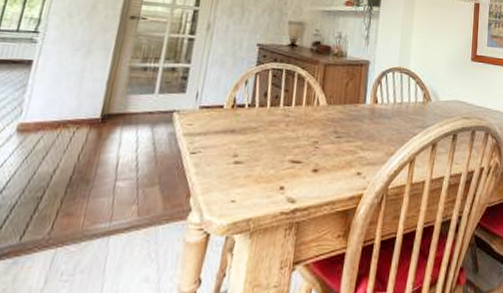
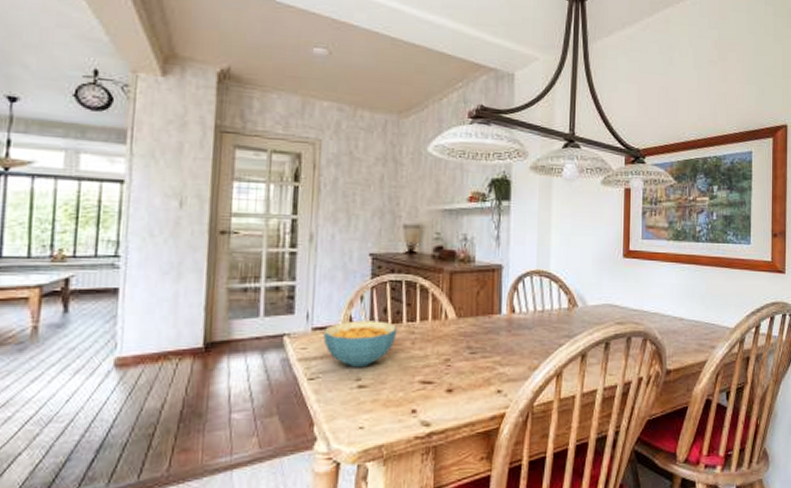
cereal bowl: none [208,102,275,145] -> present [324,321,398,368]

